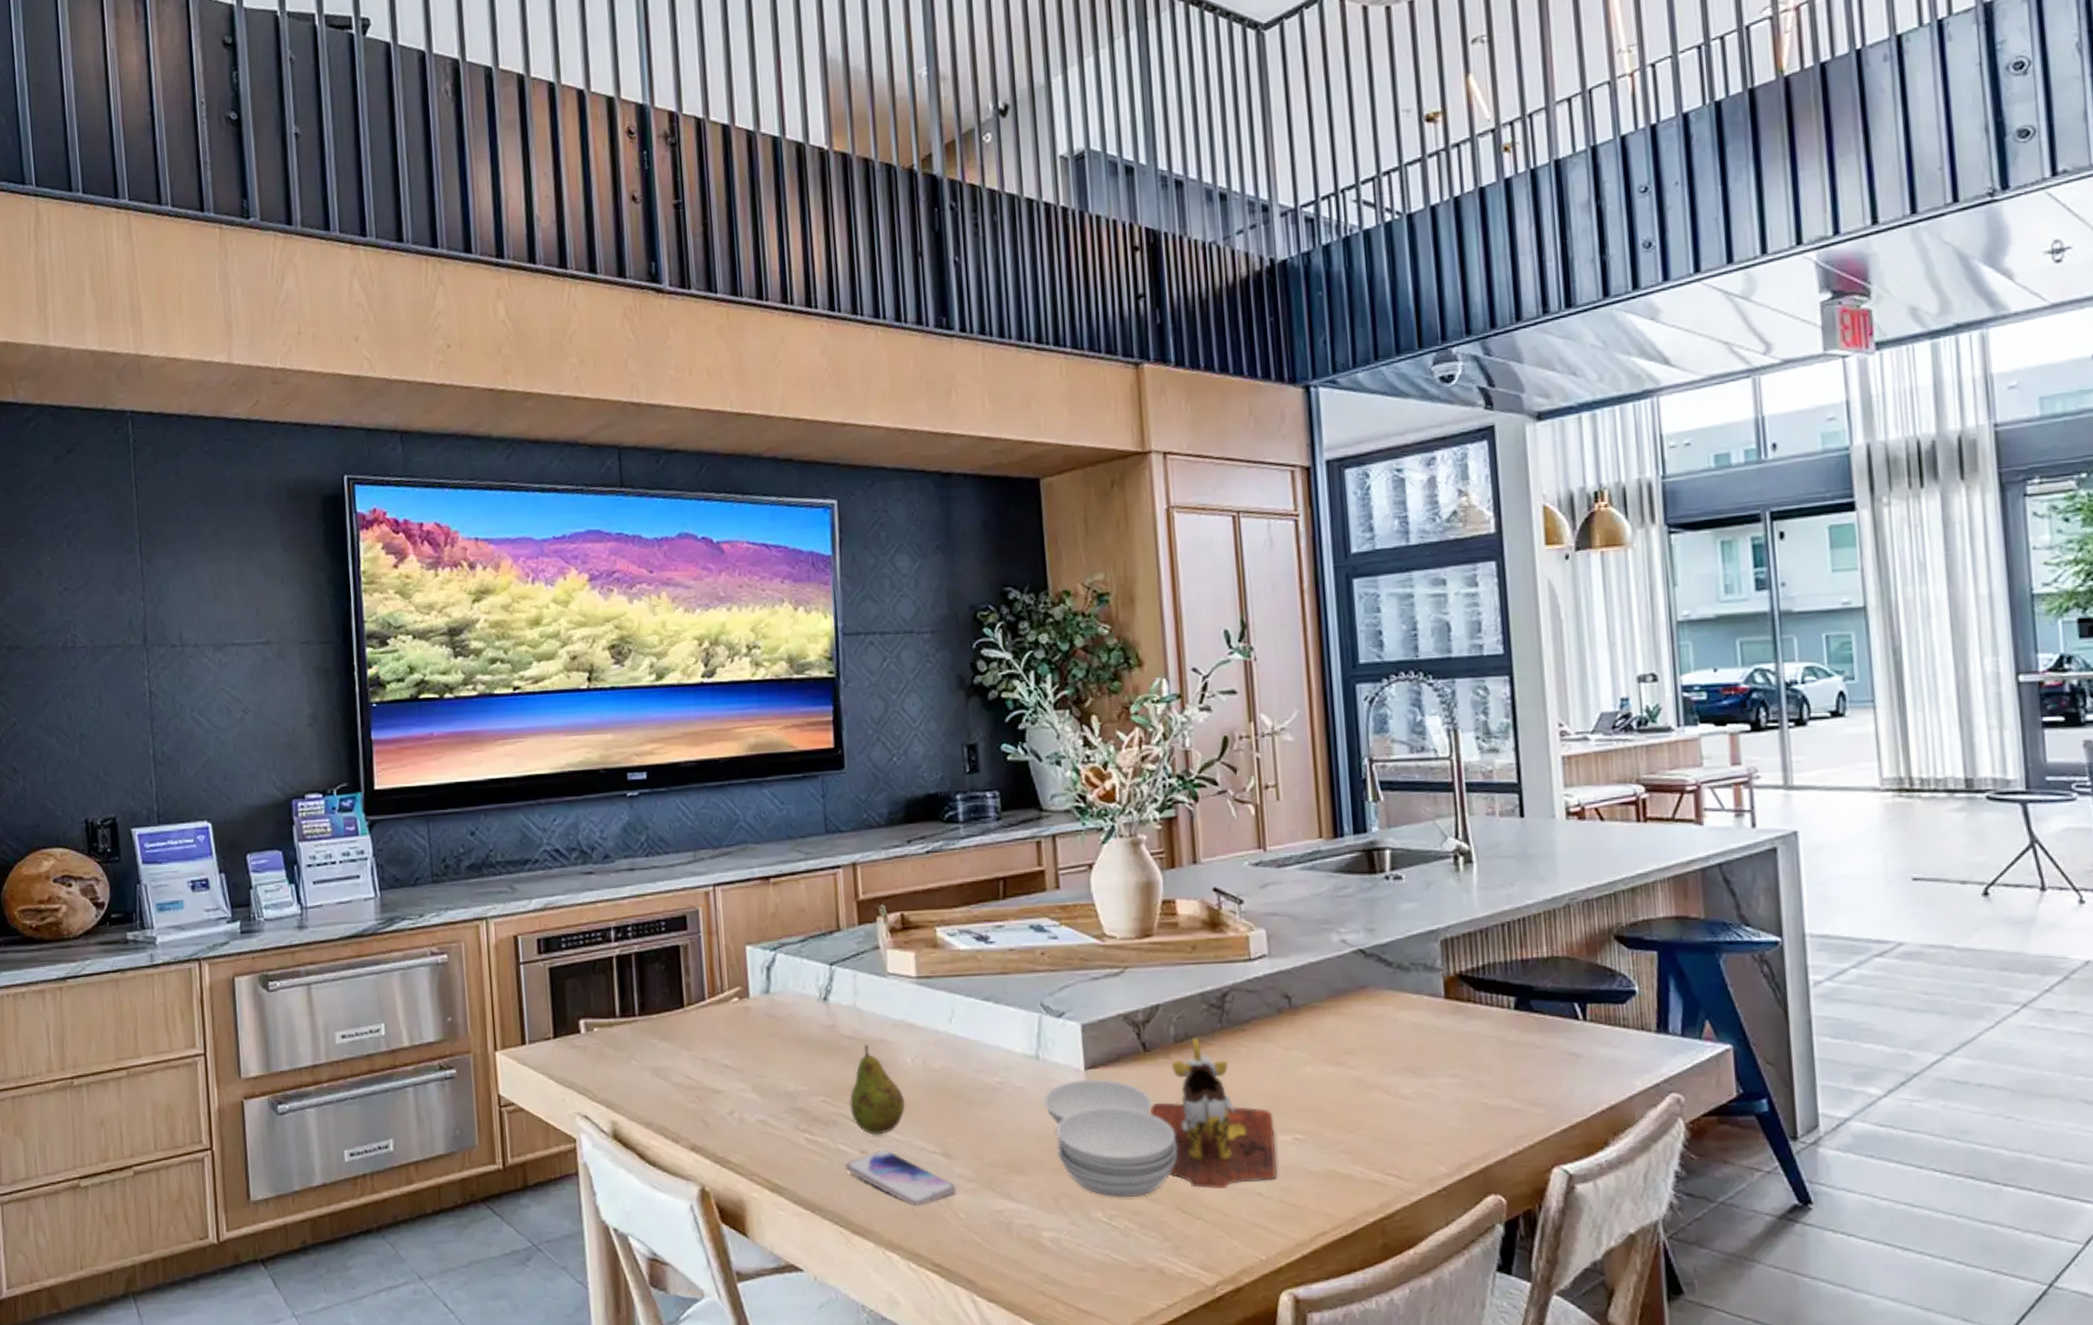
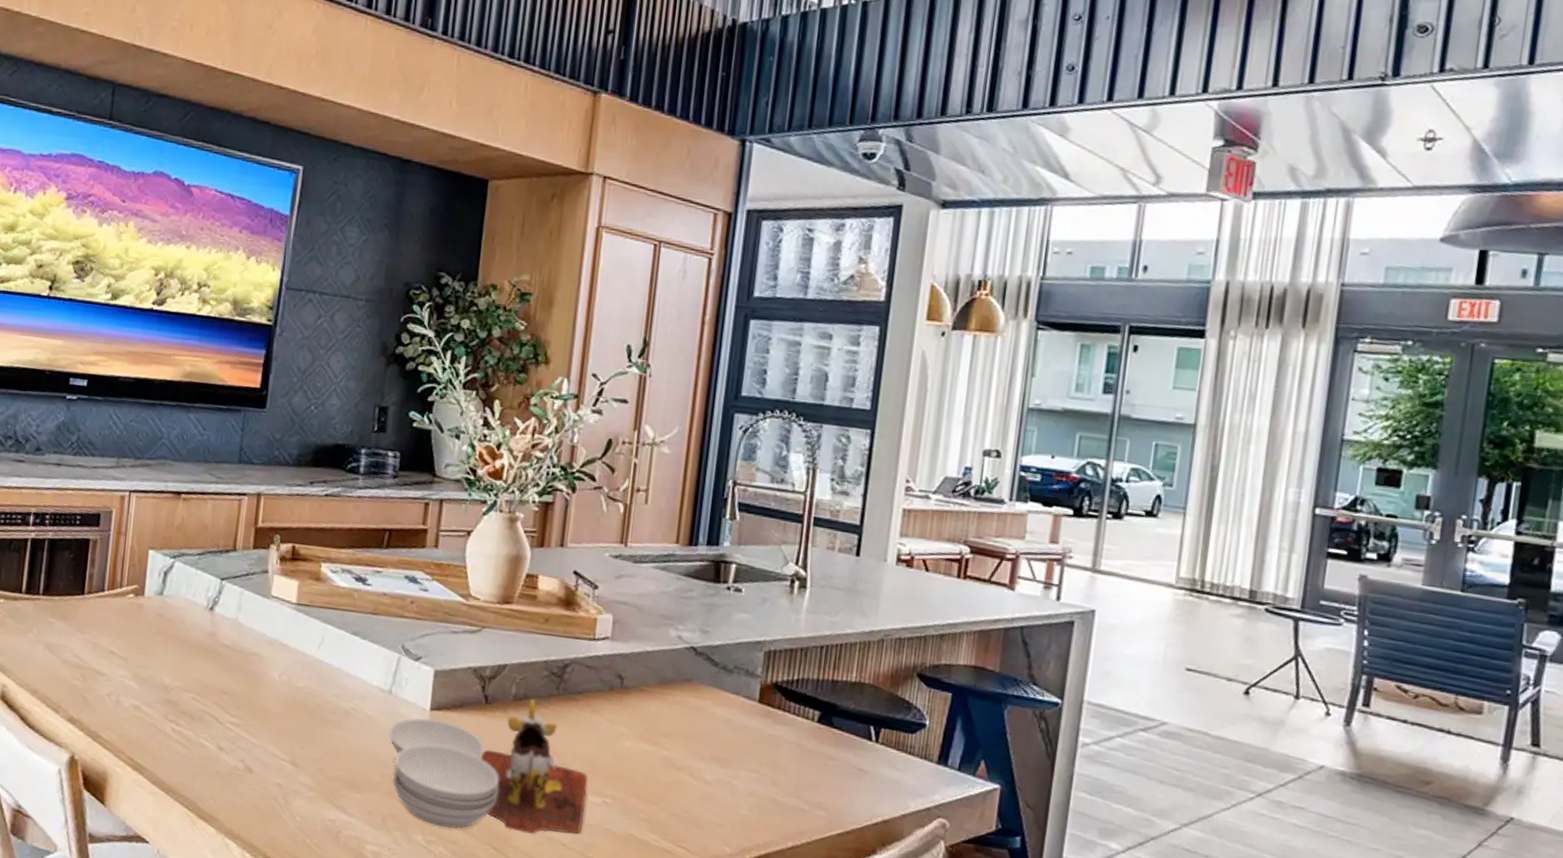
smartphone: present [845,1149,957,1207] -> none [202,749,298,805]
fruit: present [849,1045,905,1135] -> none [215,655,266,737]

